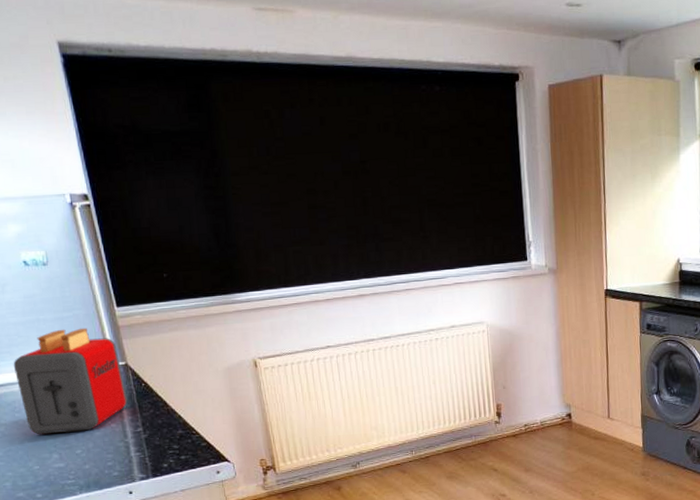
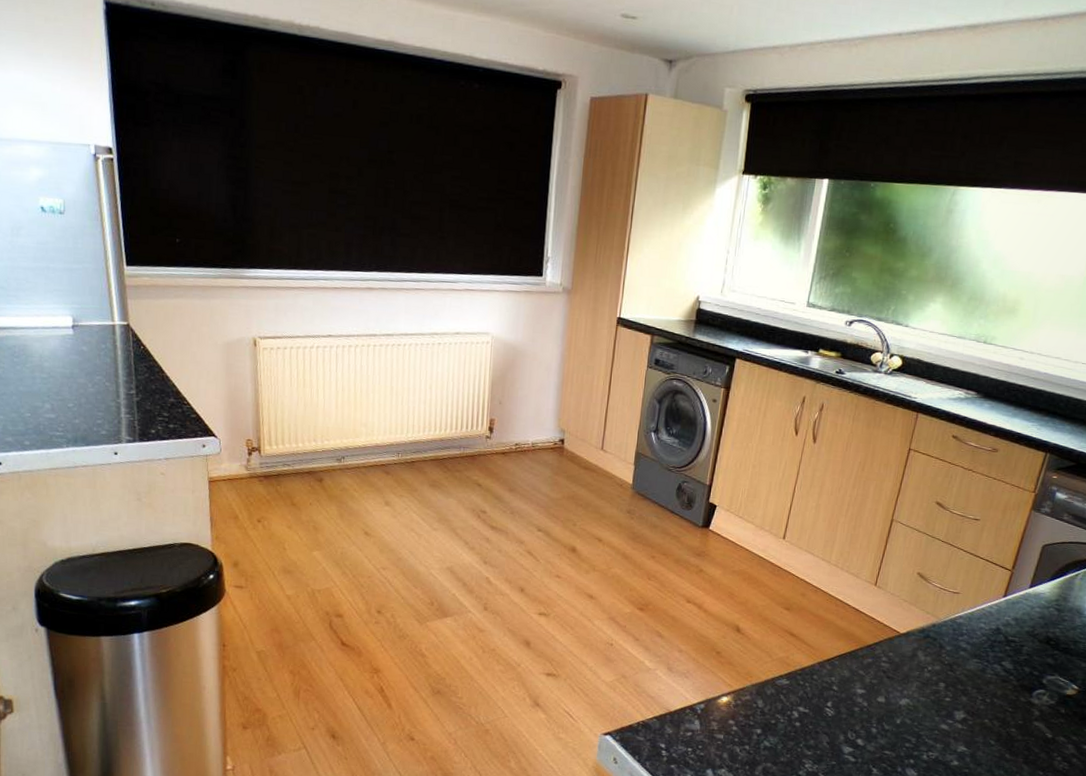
toaster: present [13,327,128,435] -> none [18,280,125,386]

